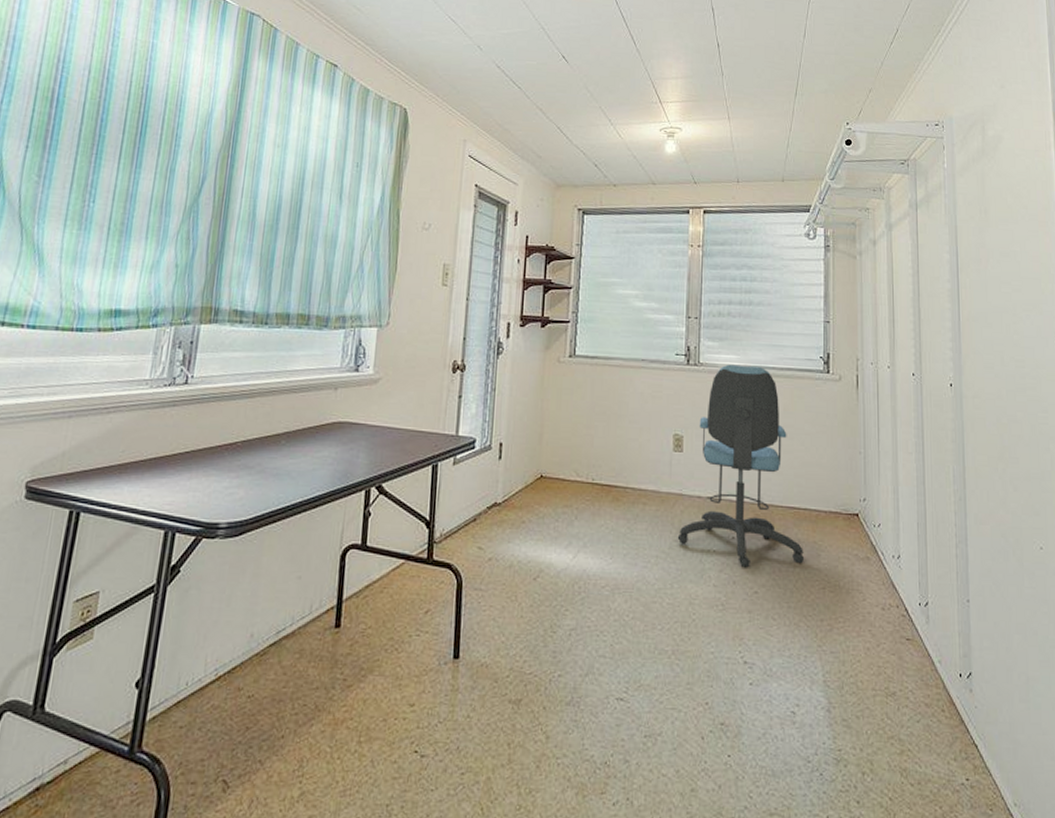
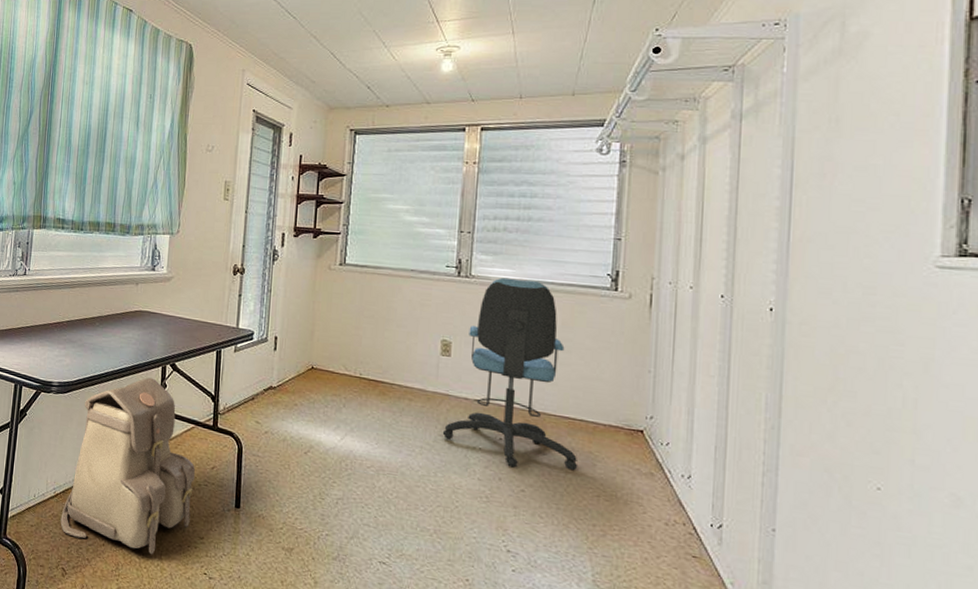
backpack: none [222,505,405,739] -> present [60,377,196,555]

